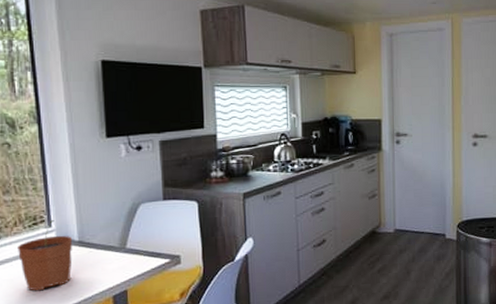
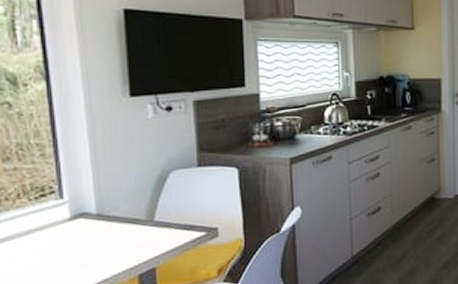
plant pot: present [16,219,73,291] -> none [20,189,90,273]

